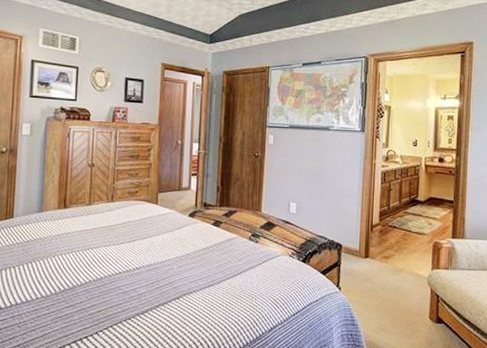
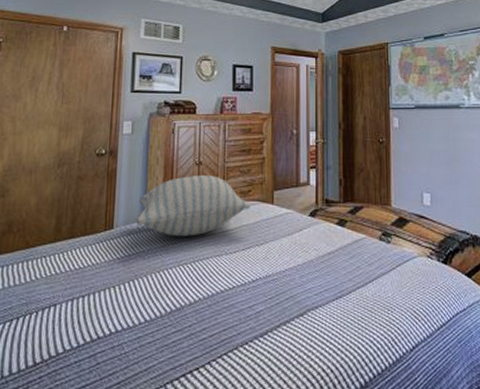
pillow: none [34,175,138,228] -> present [136,174,251,237]

